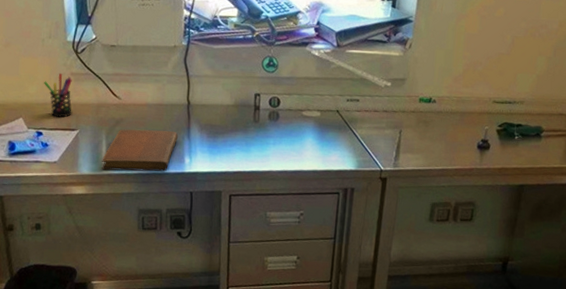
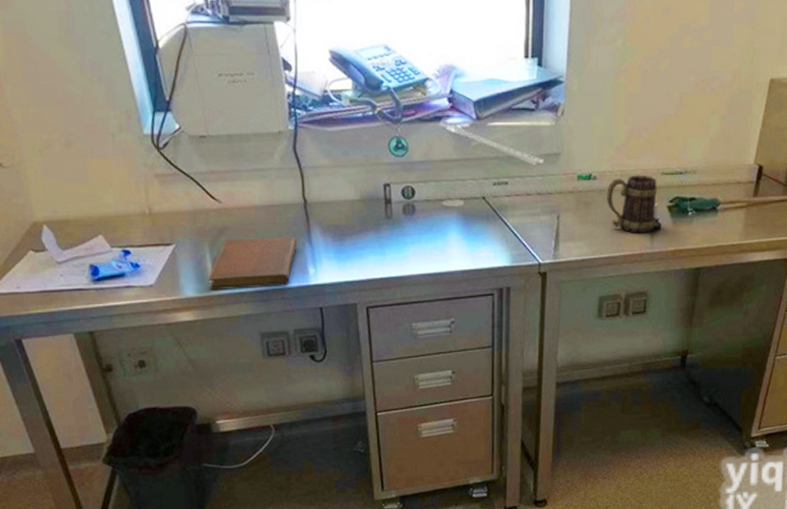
pen holder: present [44,73,72,117] -> none [122,175,164,231]
mug: none [443,101,489,151] -> present [606,175,657,233]

